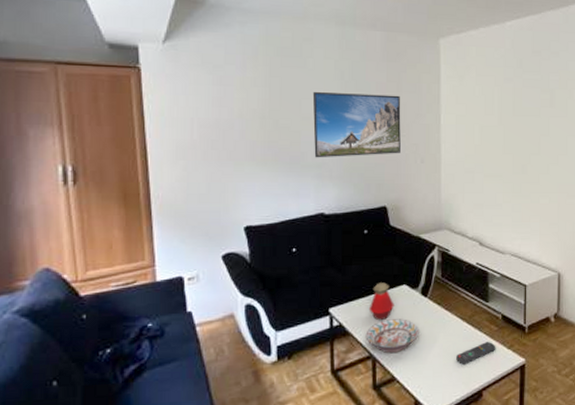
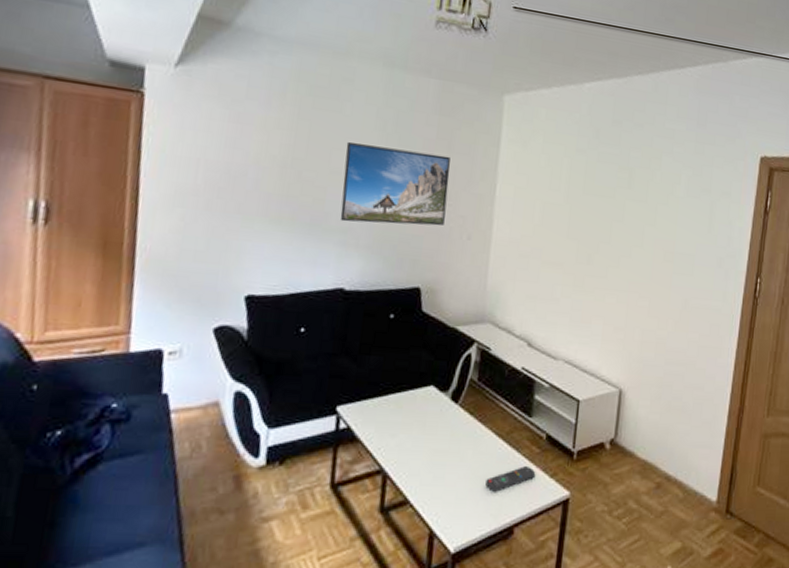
decorative bowl: present [365,319,419,354] -> none [377,426,445,470]
bottle: present [368,282,394,321] -> none [385,380,417,428]

